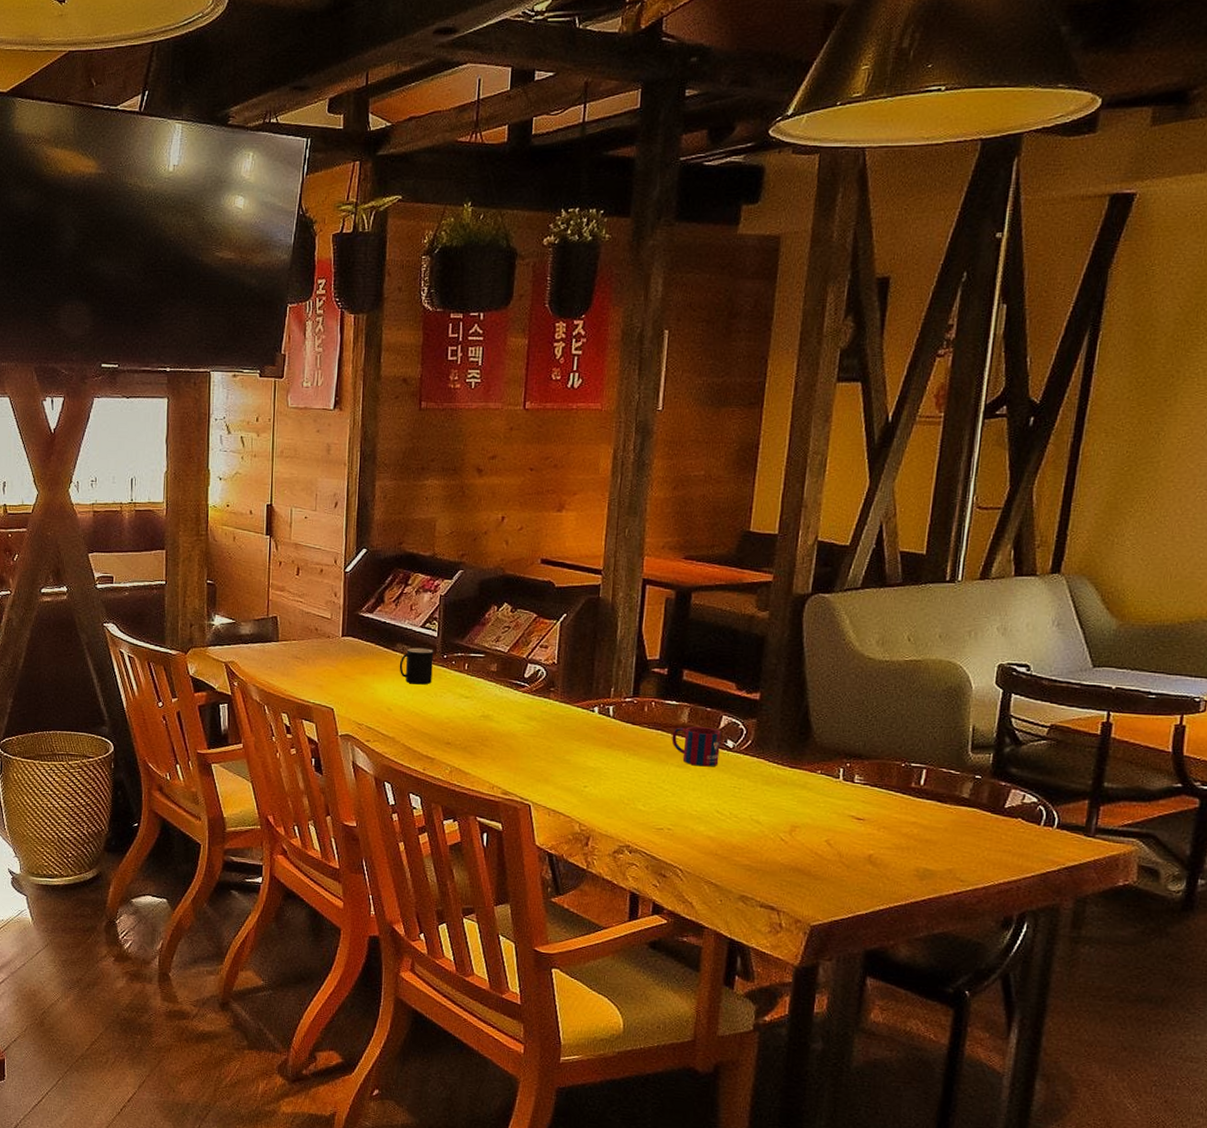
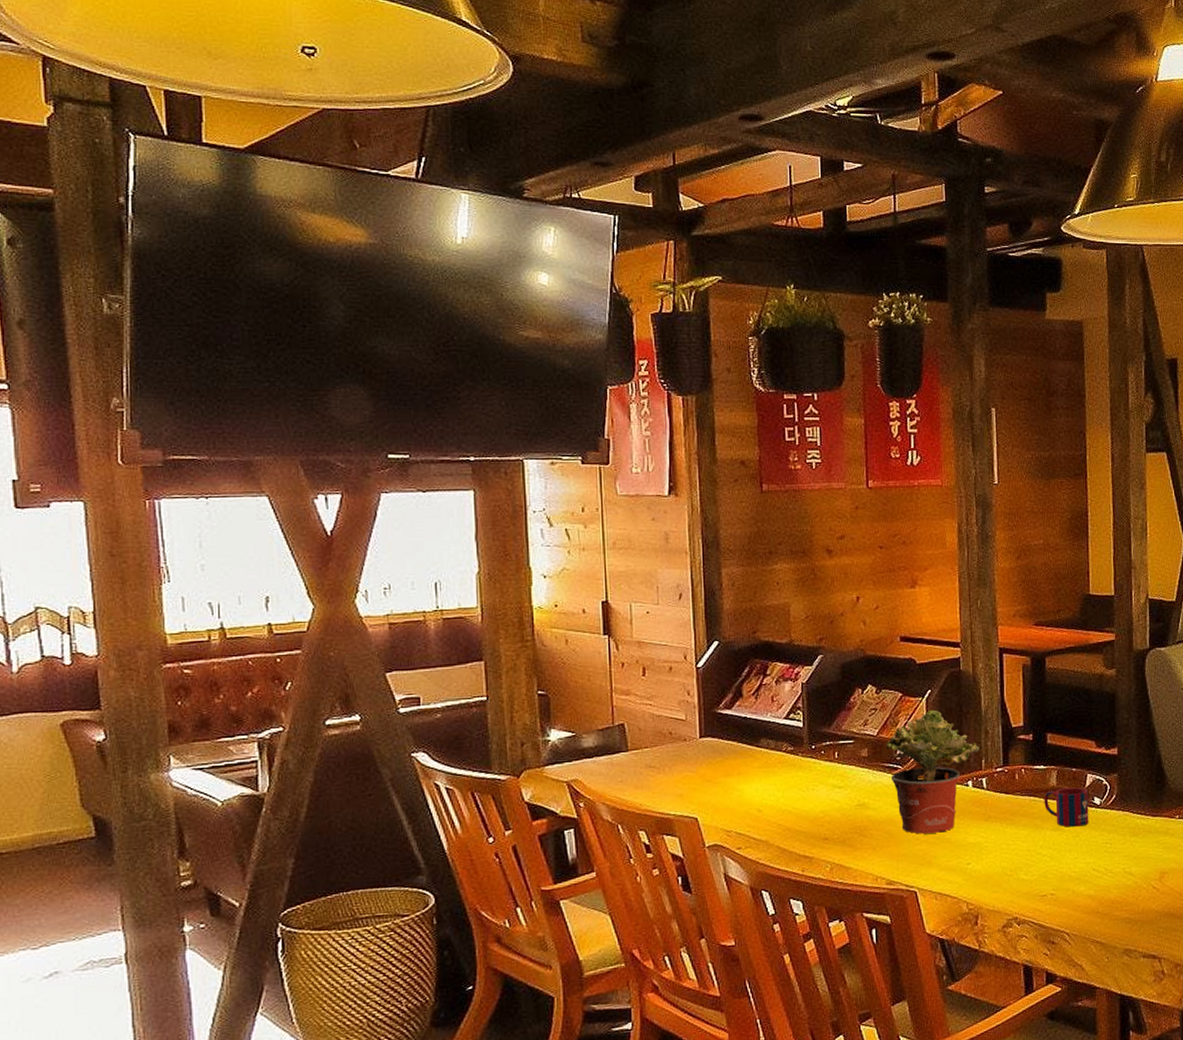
cup: present [399,647,434,685] -> none [765,740,802,781]
potted plant: none [515,633,610,753] -> present [885,709,979,834]

